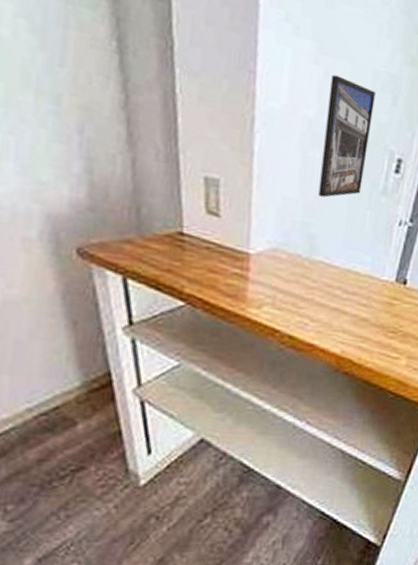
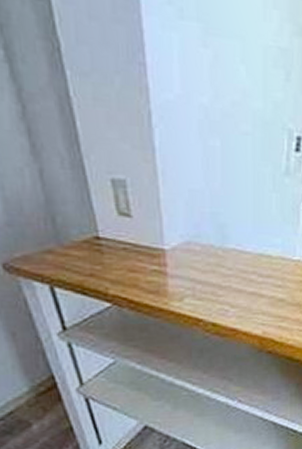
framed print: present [318,74,376,198] -> none [222,56,268,185]

